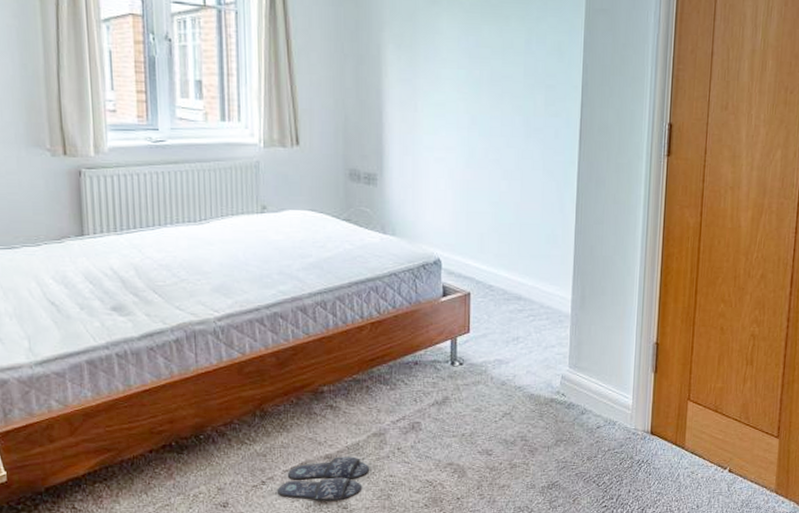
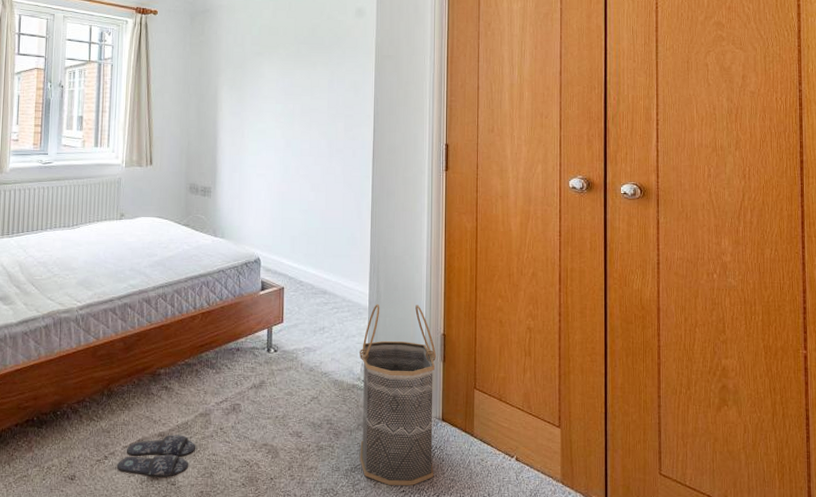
basket: none [558,311,647,501] -> present [360,304,436,485]

